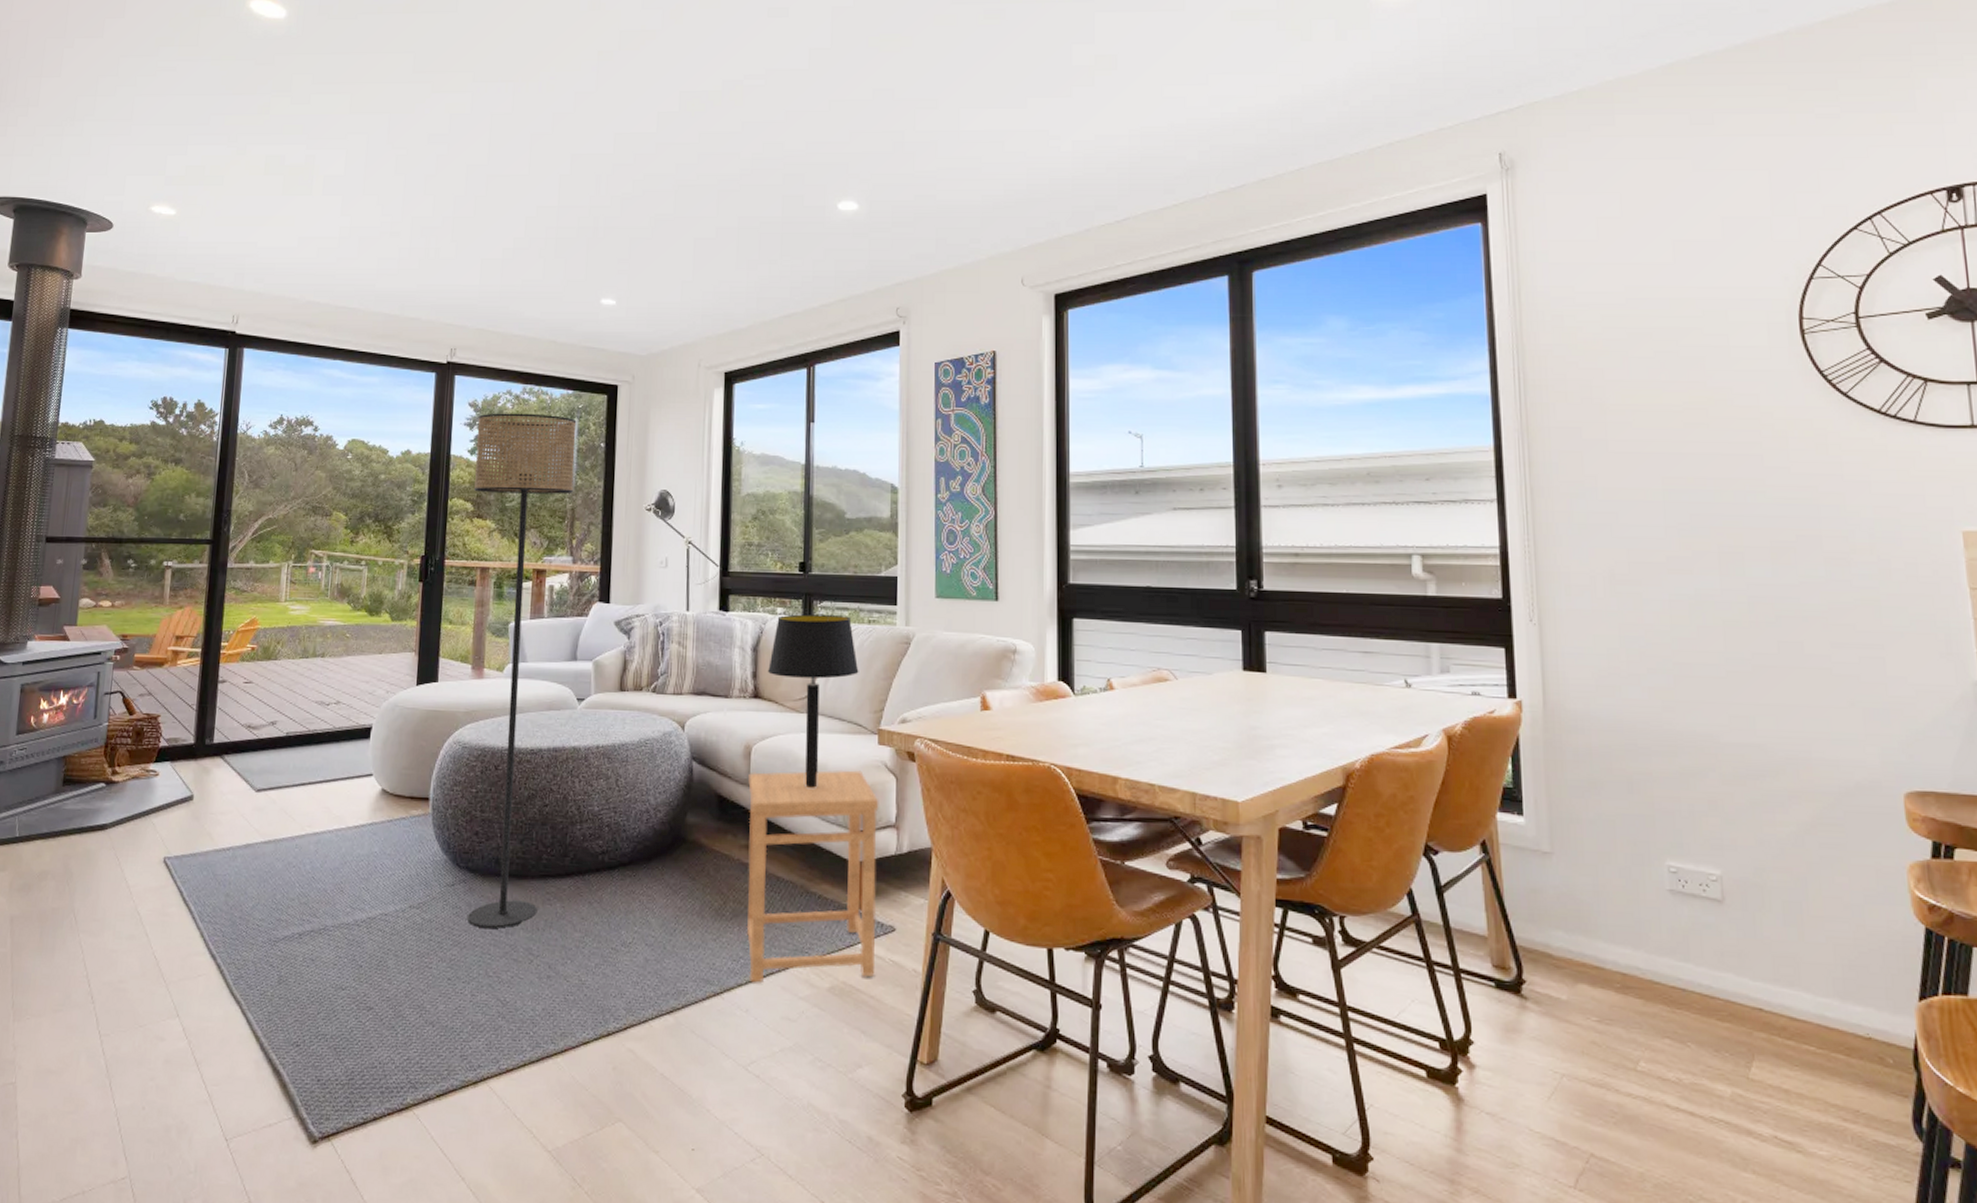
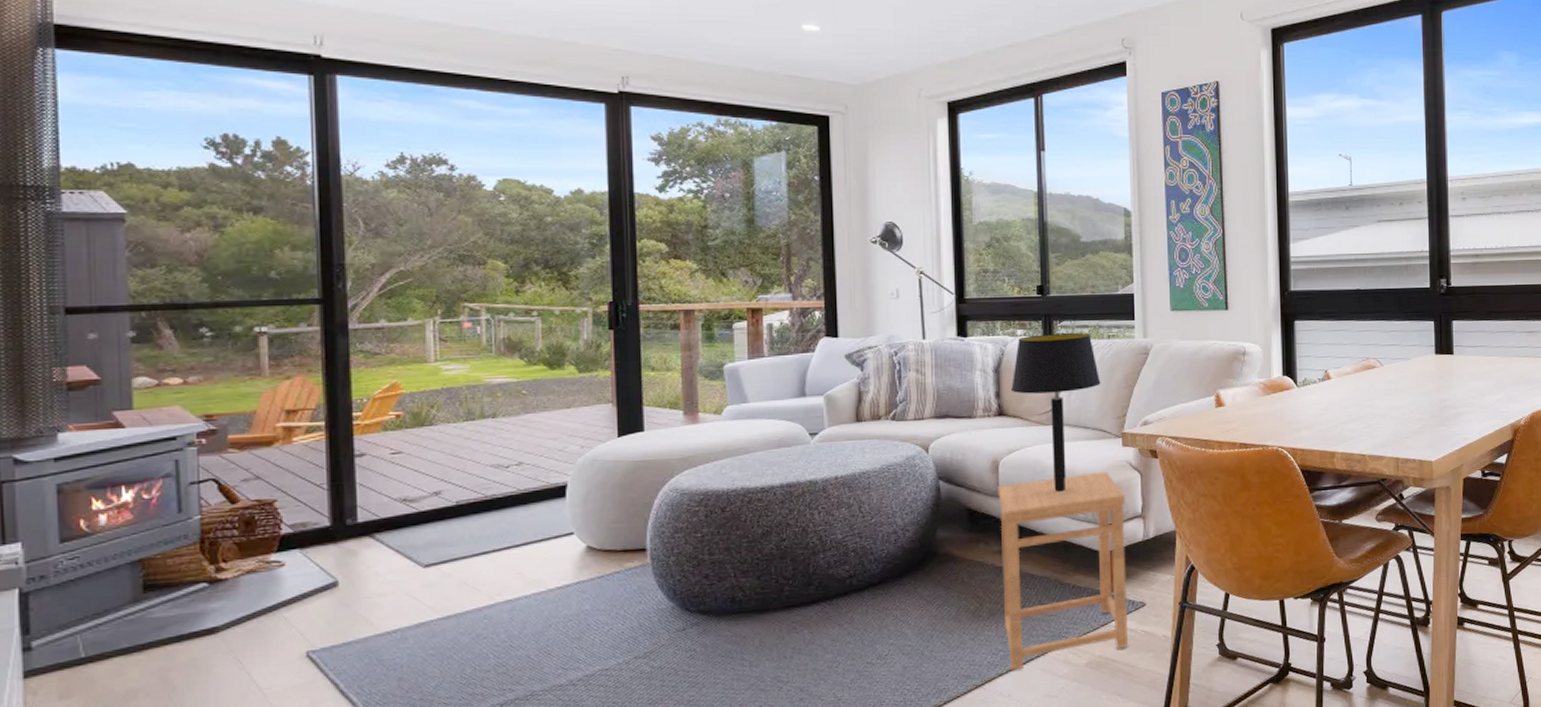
floor lamp: present [468,413,577,929] -> none [664,146,786,666]

